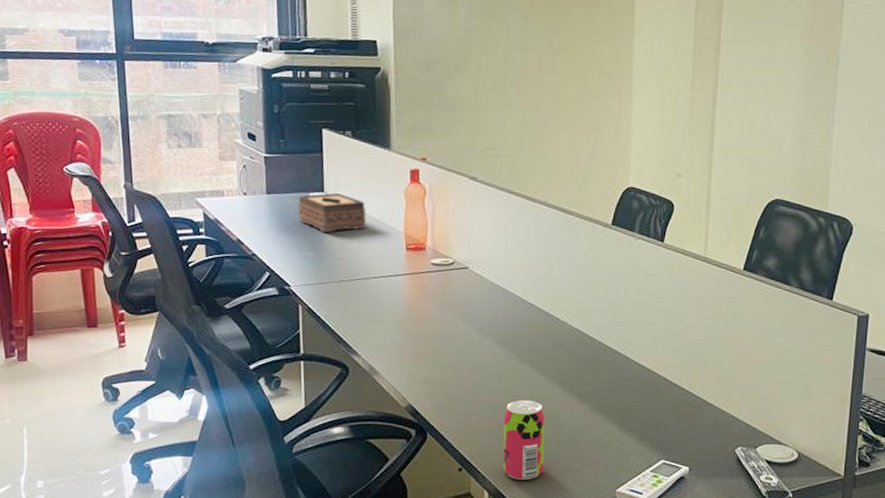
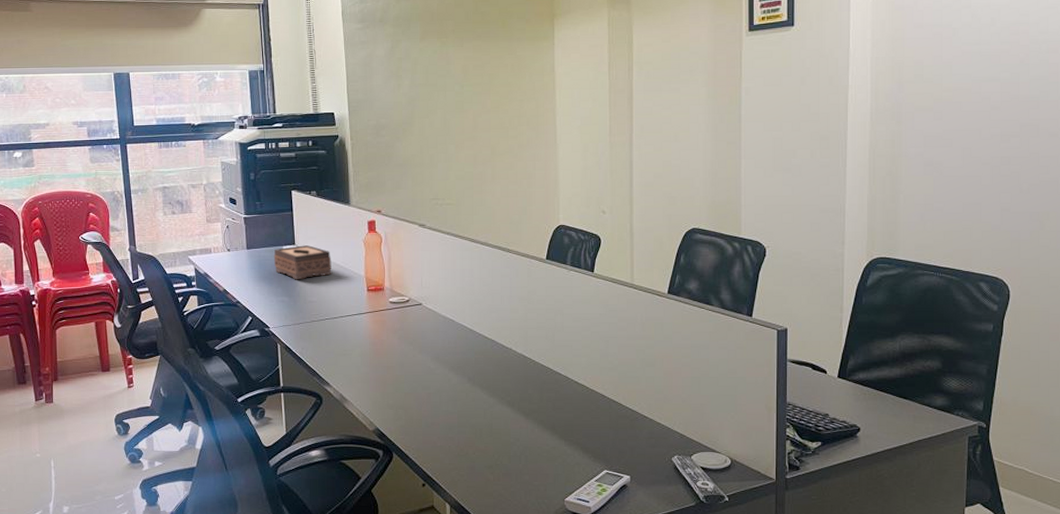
beverage can: present [503,399,545,480] -> none [460,419,499,492]

